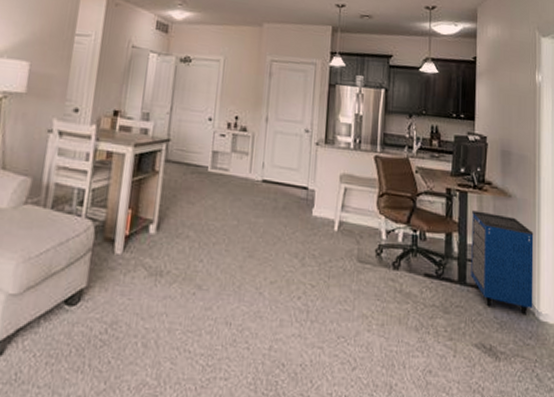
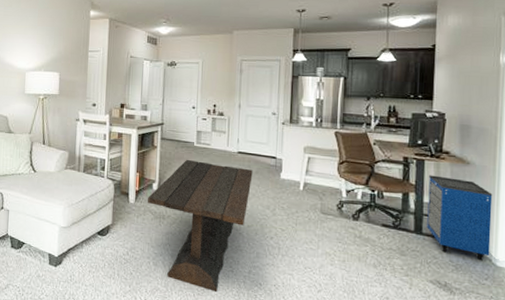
coffee table: none [141,189,280,381] -> present [148,159,253,292]

